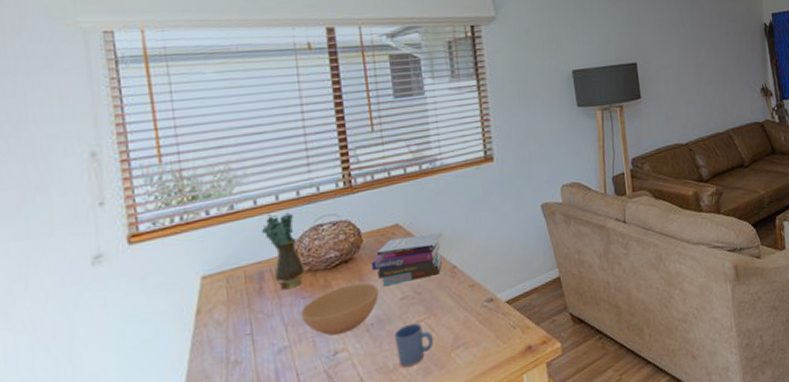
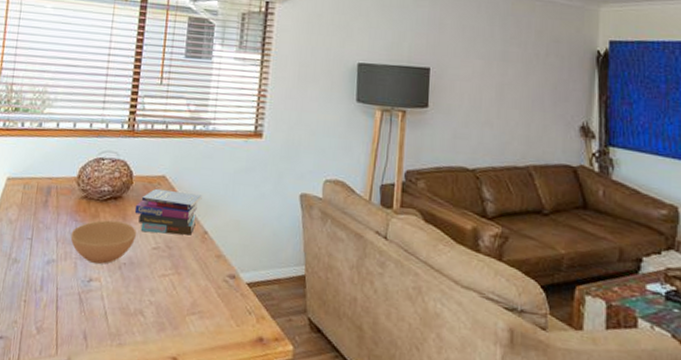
vase: present [261,212,305,290] -> none [56,137,83,209]
mug: present [394,322,433,367] -> none [139,274,173,317]

